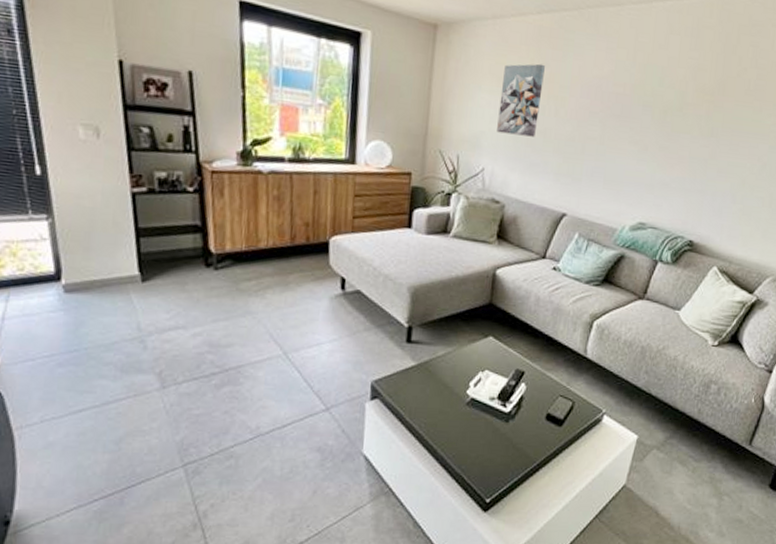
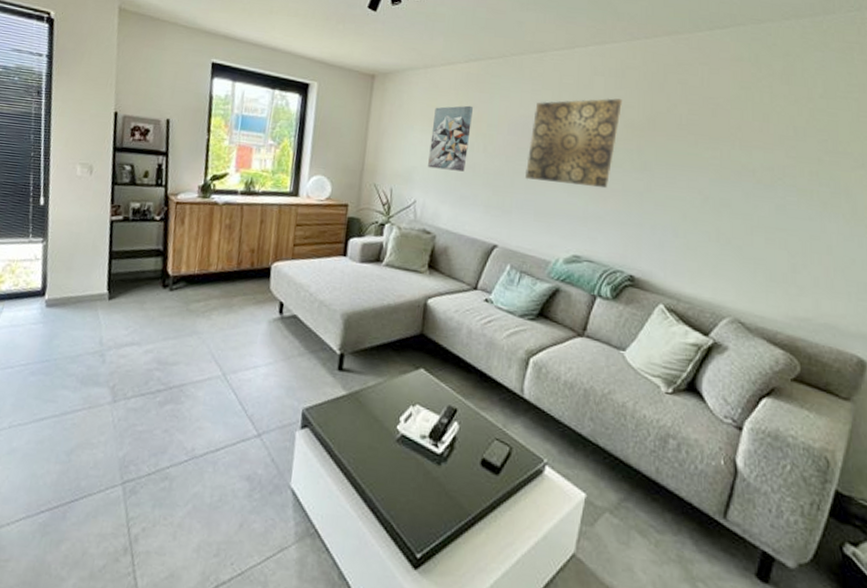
wall art: none [596,59,696,156] -> present [525,98,622,189]

